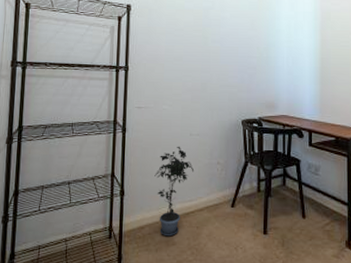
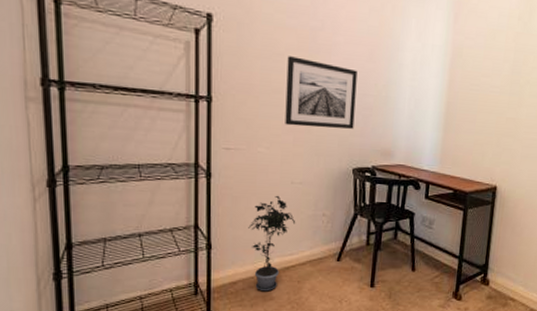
wall art: none [184,31,242,87] -> present [285,56,358,129]

